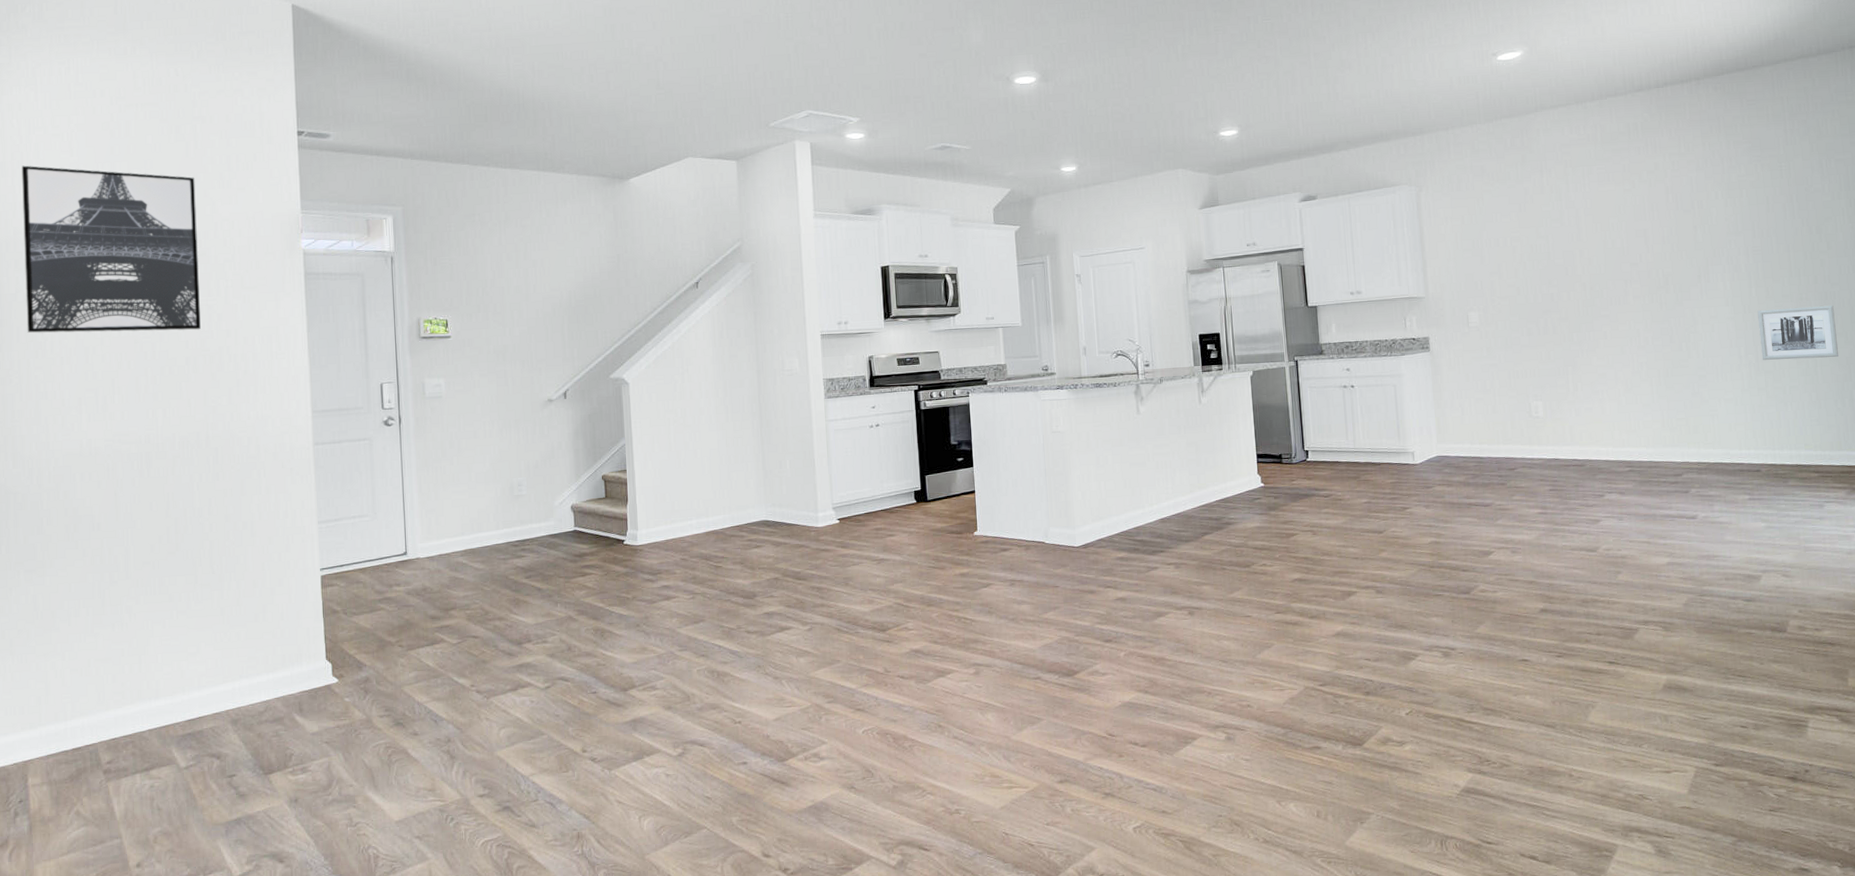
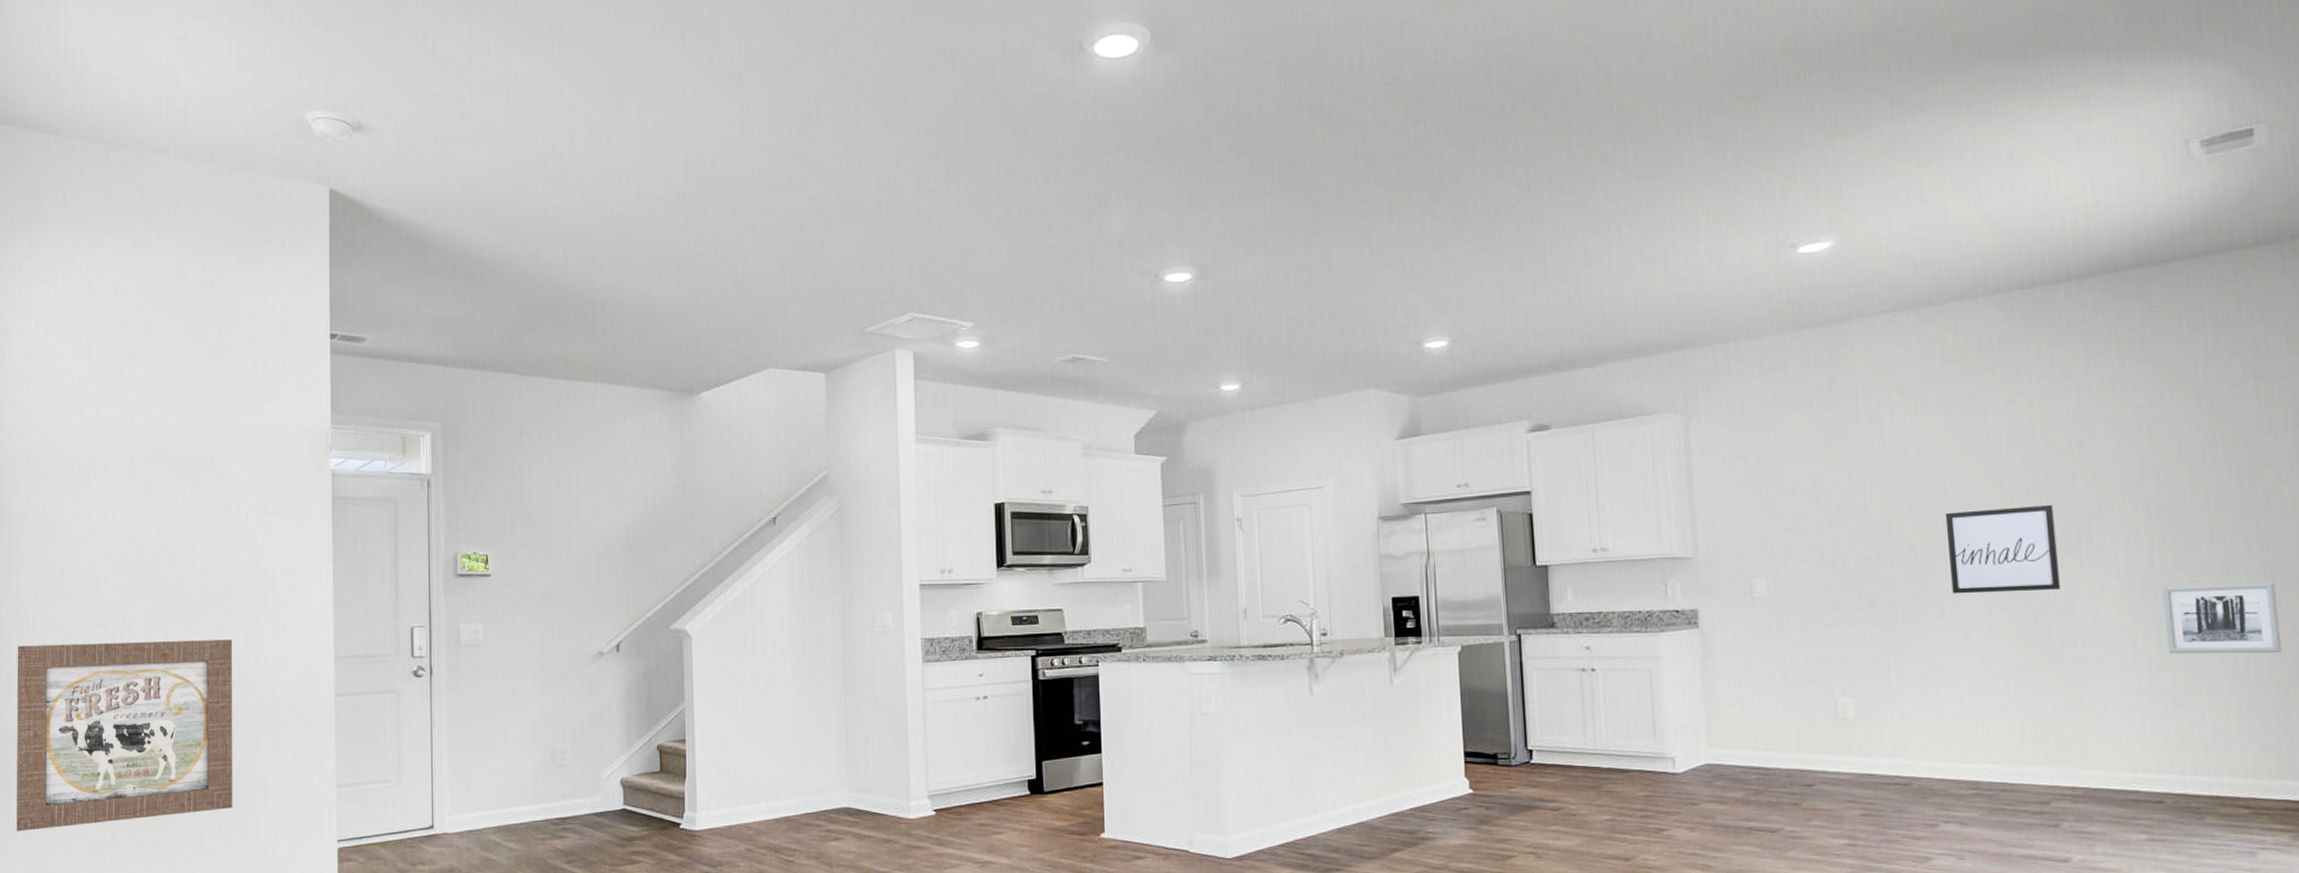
wall art: none [12,399,223,576] -> present [16,639,233,832]
wall art: present [21,165,201,334] -> none [36,370,219,560]
wall art: none [1606,250,1687,320] -> present [1945,504,2060,594]

